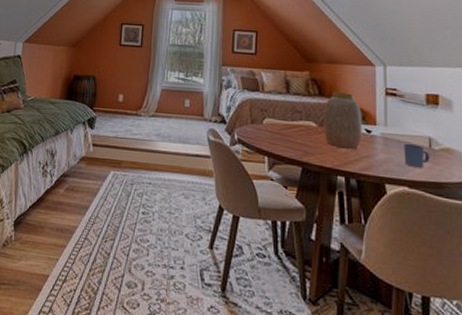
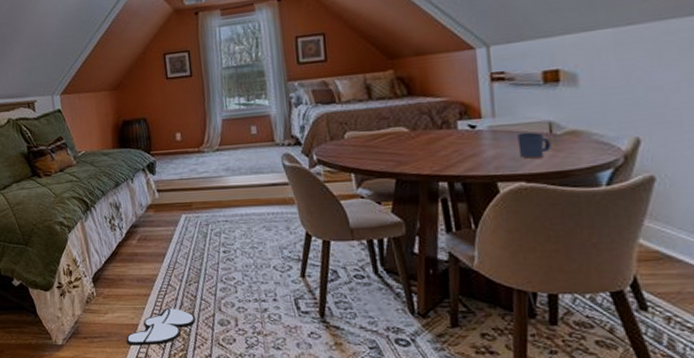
slippers: none [33,262,105,300] -> present [126,308,196,346]
vase: present [324,92,363,149] -> none [416,86,466,151]

